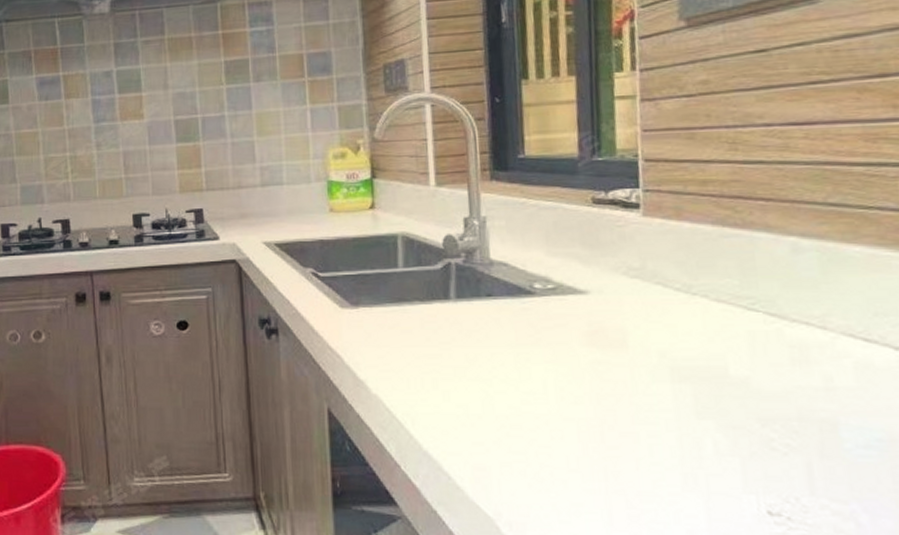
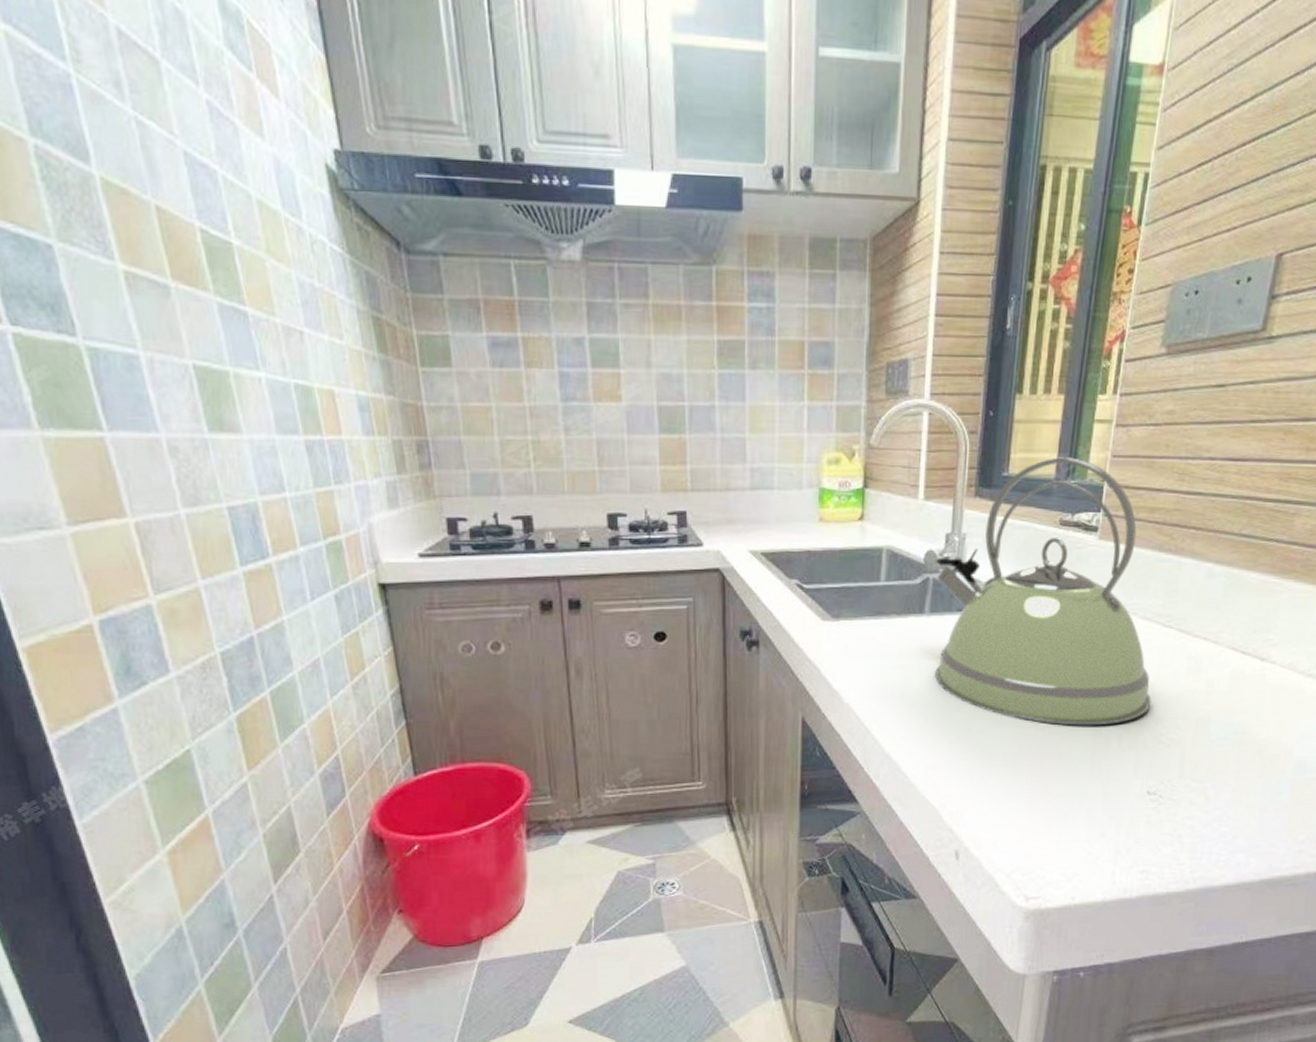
kettle: none [456,135,750,426] -> present [935,457,1151,726]

